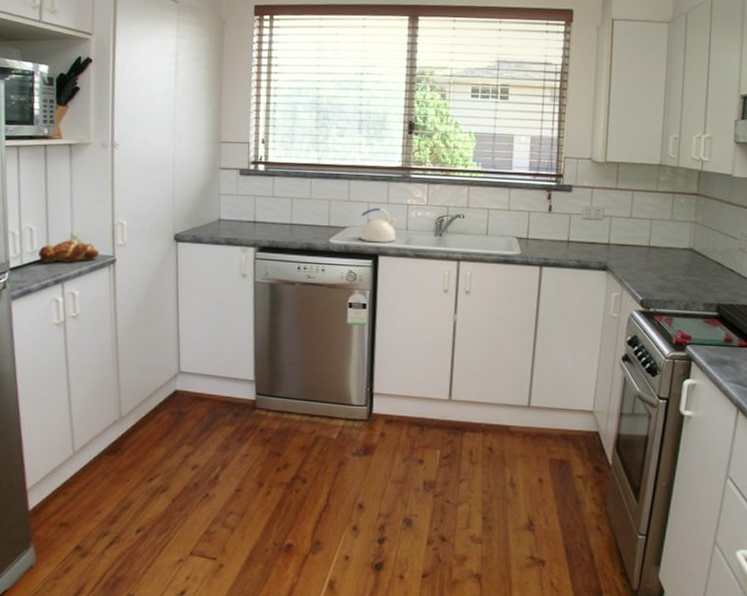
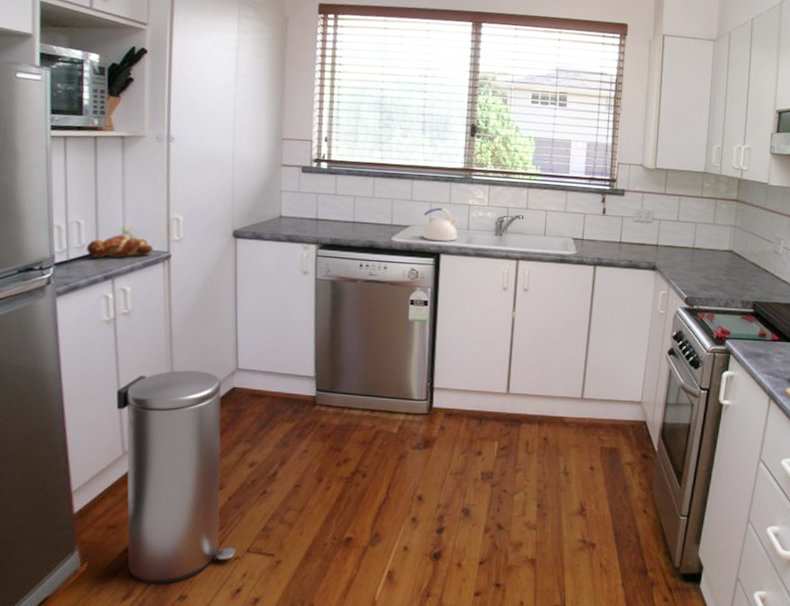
pedal bin: none [66,372,180,583] -> present [116,370,236,585]

